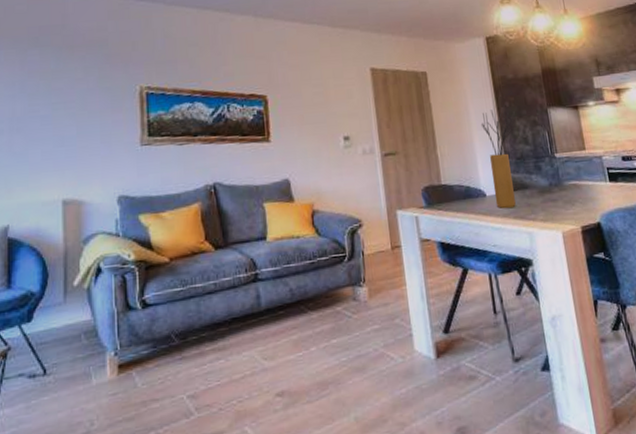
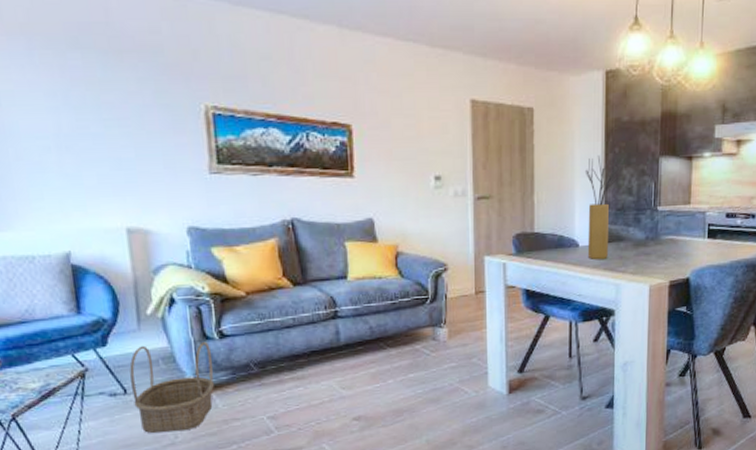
basket: none [52,312,135,421] -> present [129,341,214,433]

